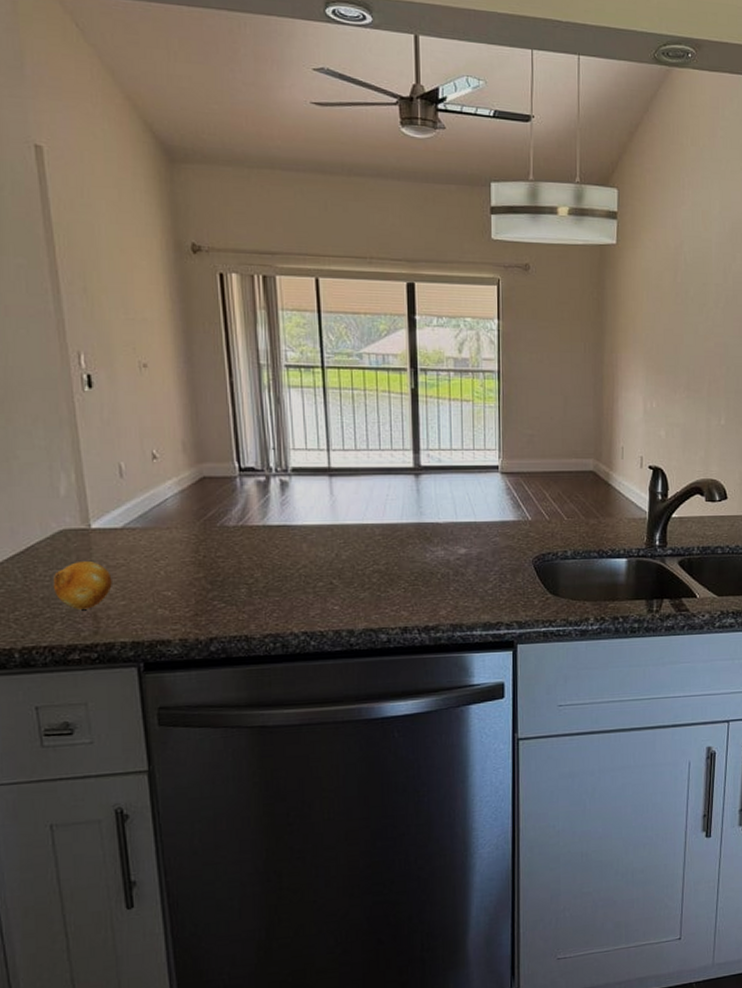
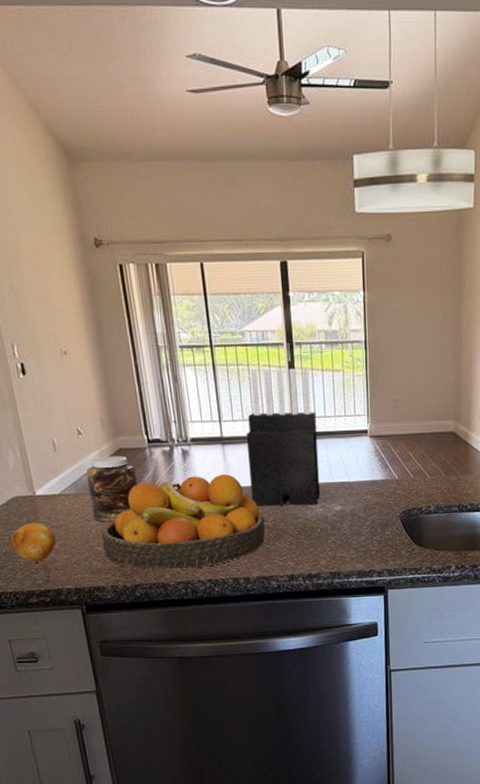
jar: none [158,485,223,562] -> present [86,456,138,522]
fruit bowl: none [172,509,375,621] -> present [101,473,265,571]
knife block: none [358,395,443,548] -> present [246,367,320,507]

